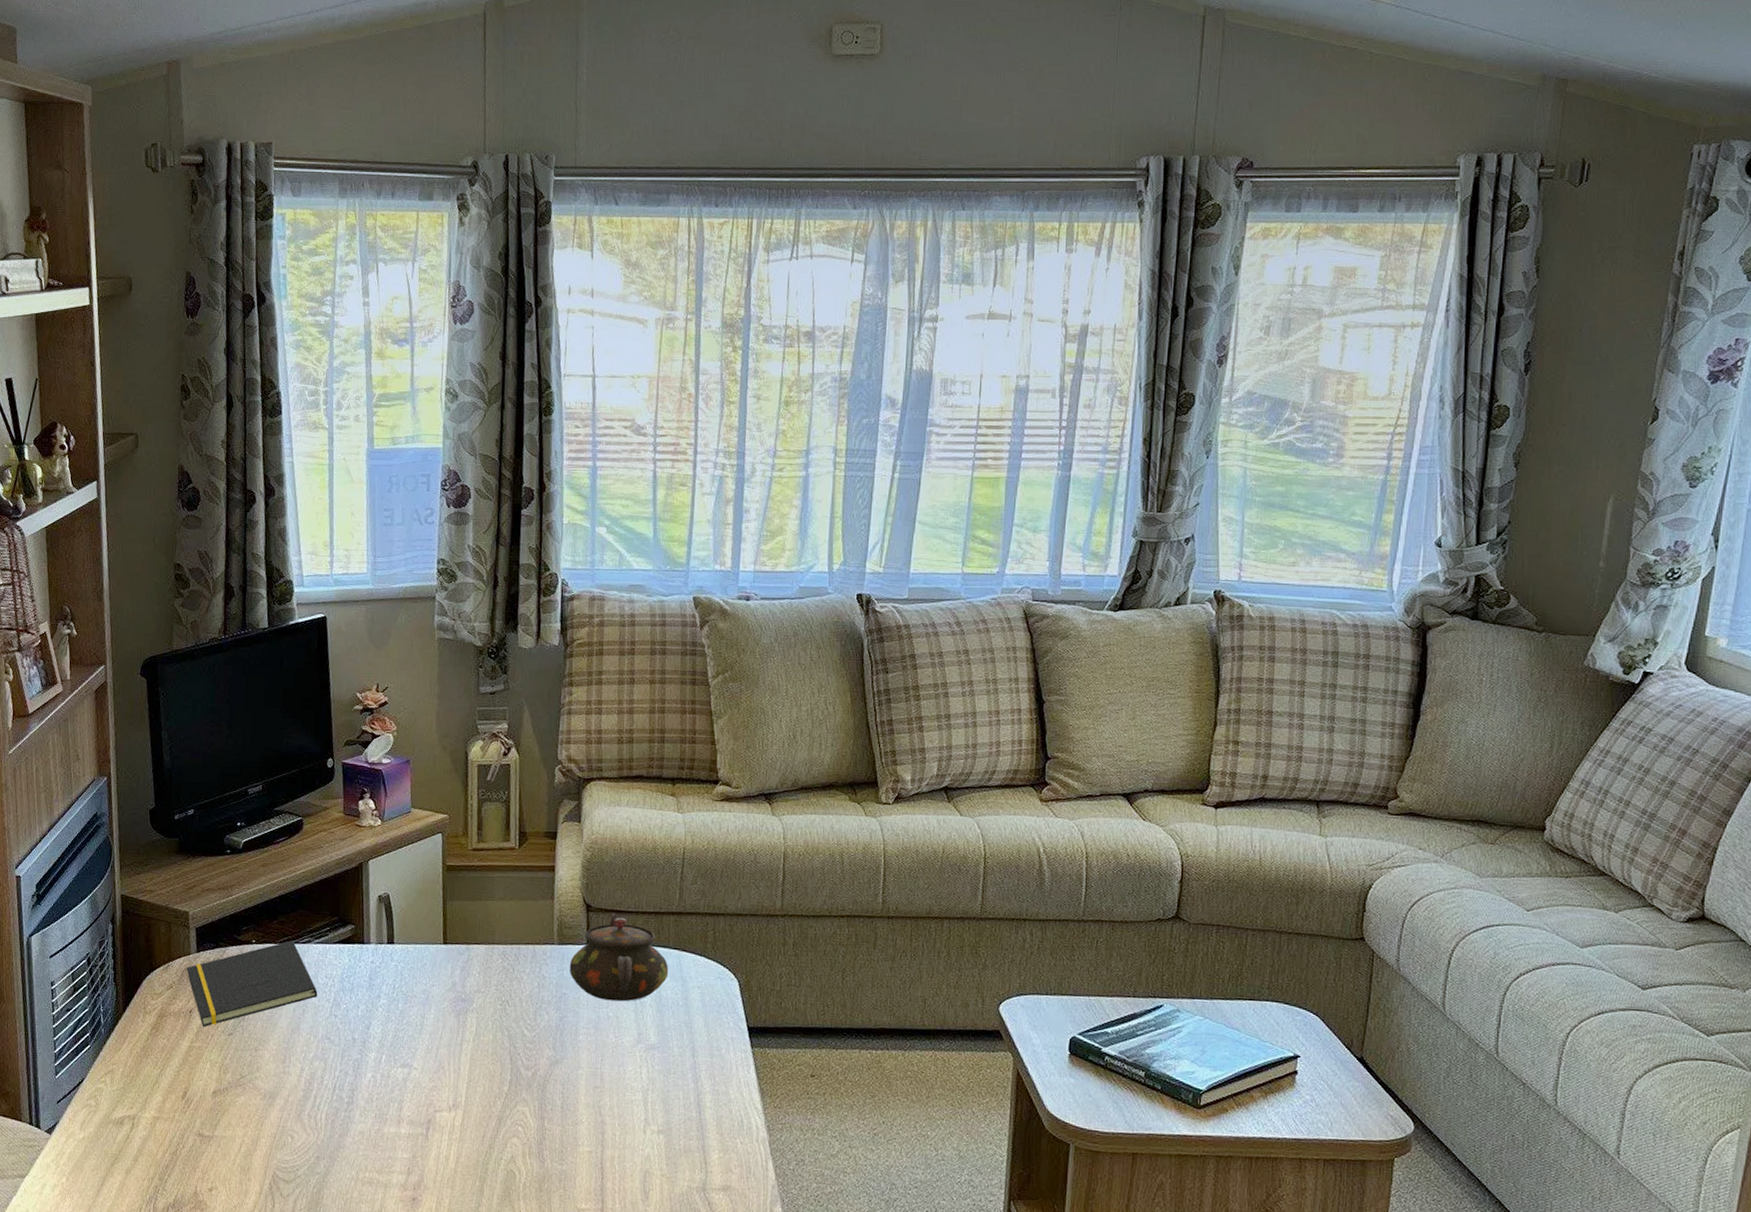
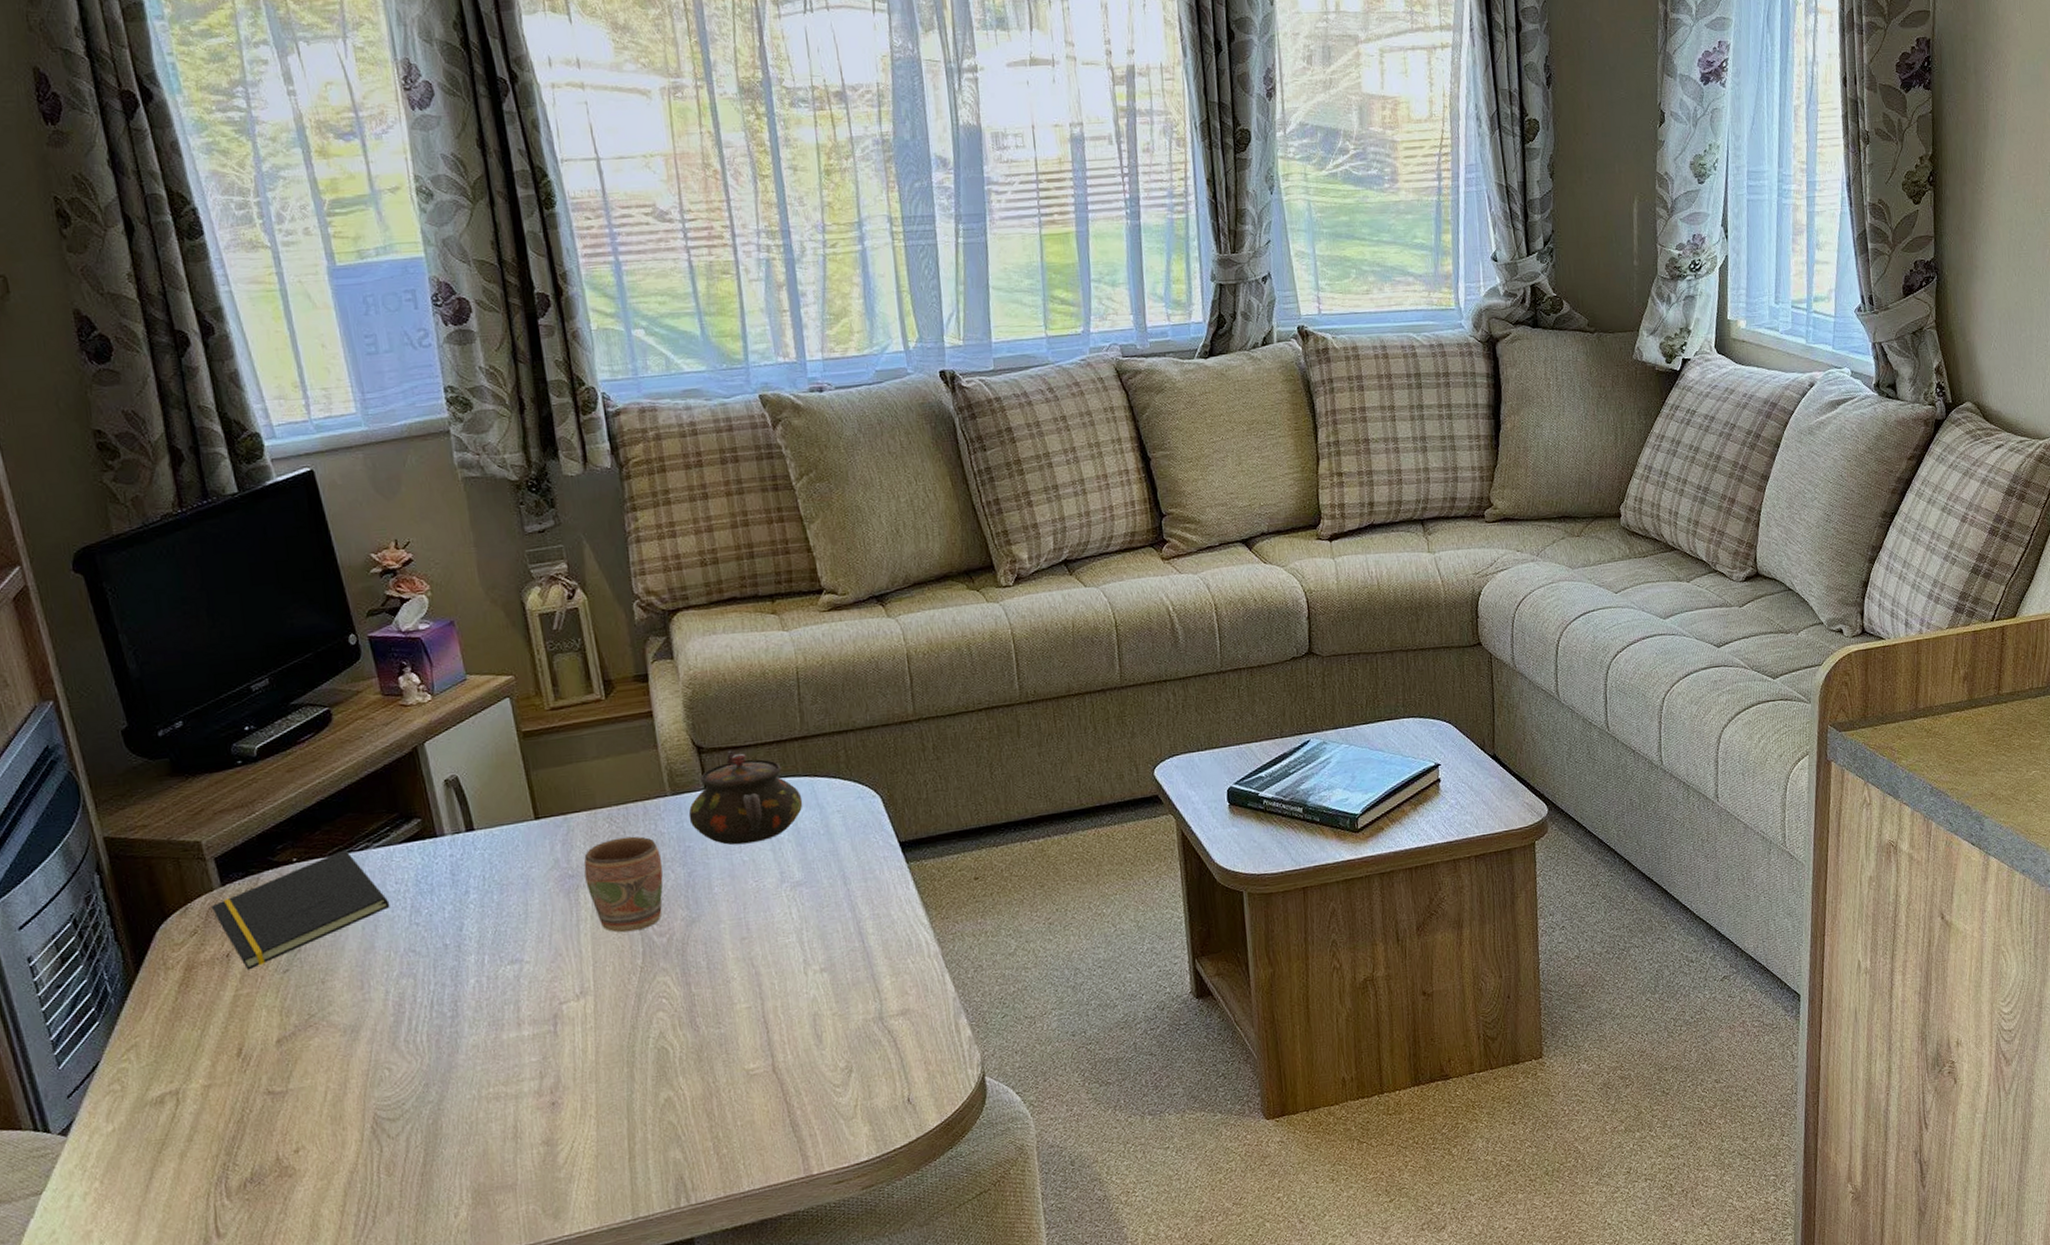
mug: none [474,973,540,1061] -> present [584,836,663,933]

